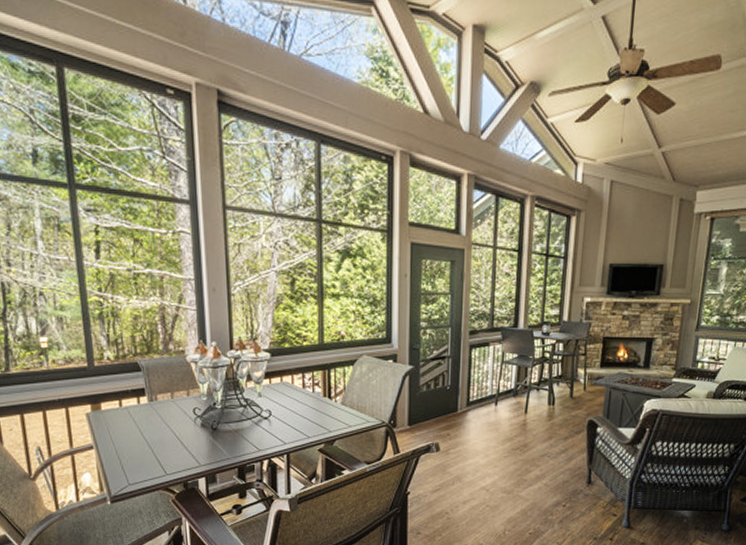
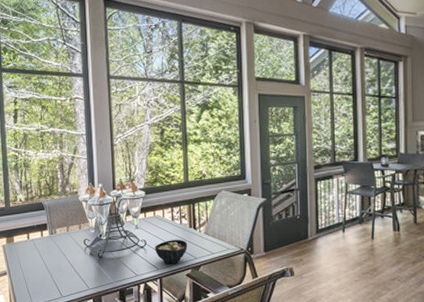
bowl: none [281,409,321,438] -> present [155,239,188,264]

